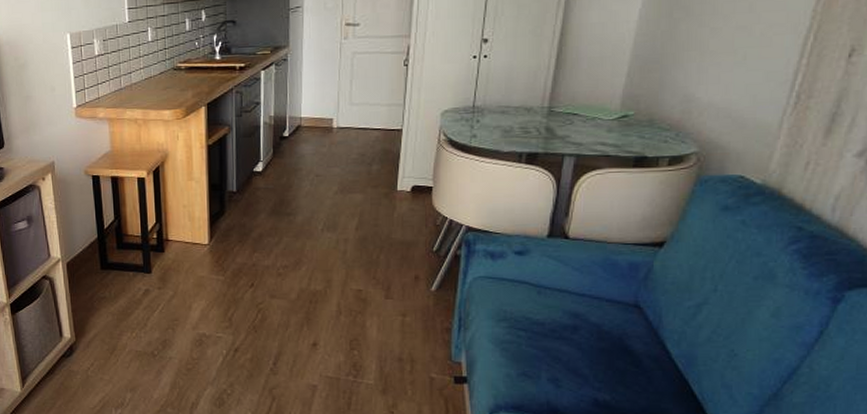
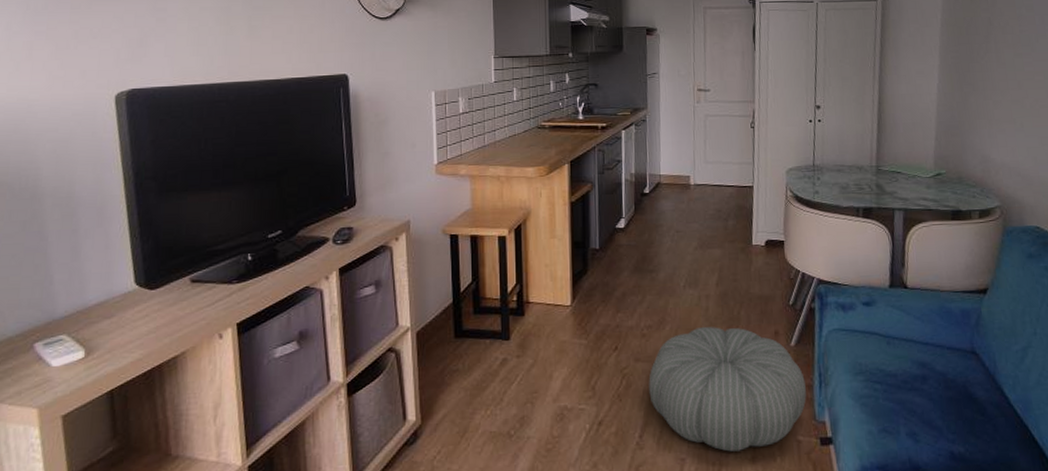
pouf: none [283,269,443,383] -> present [648,327,807,452]

